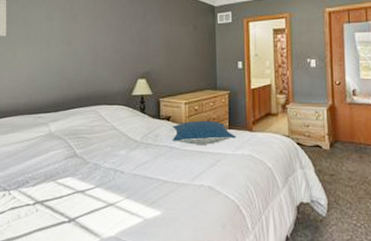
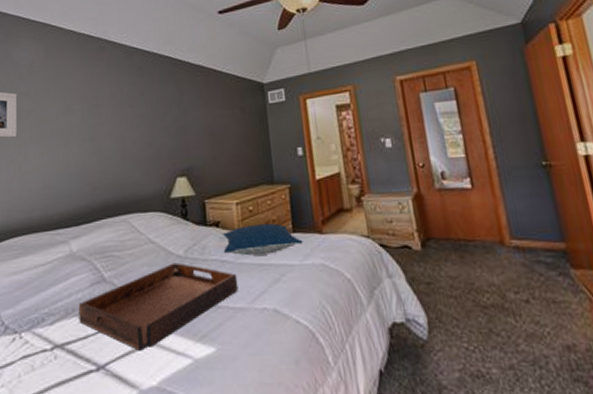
serving tray: none [55,146,182,210] -> present [78,262,239,351]

